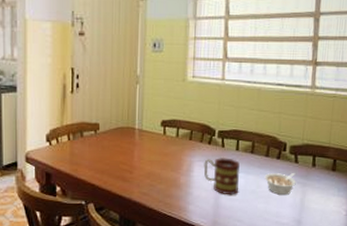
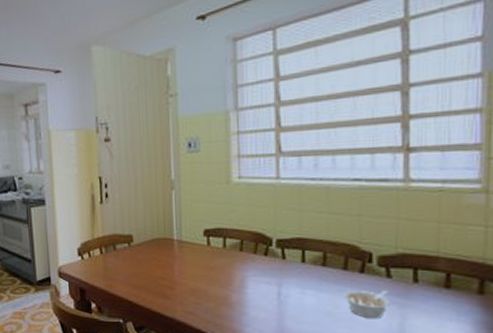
mug: present [203,158,240,195] -> none [260,272,310,317]

